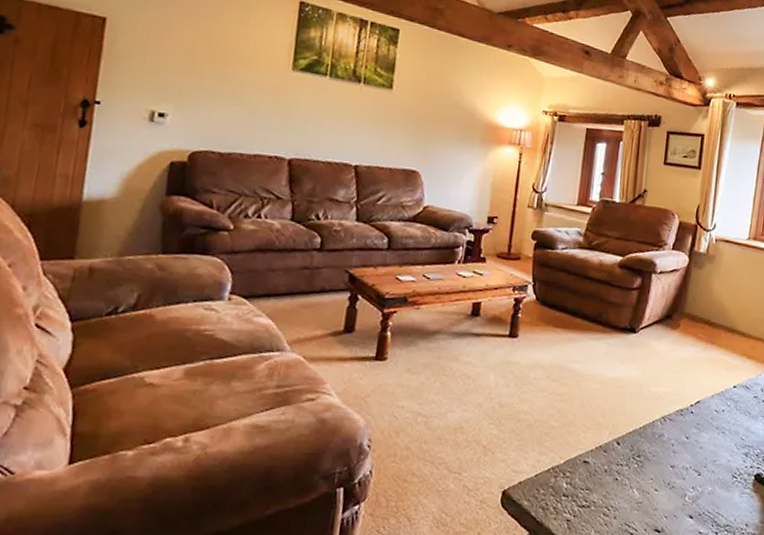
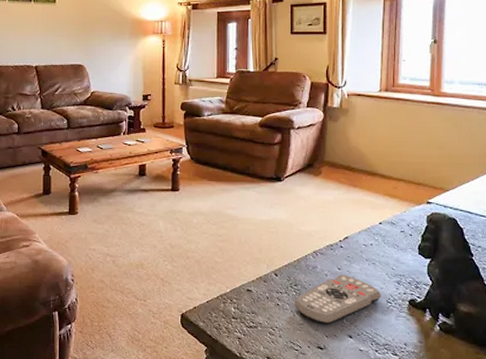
remote control: none [634,444,728,502] -> present [294,274,381,324]

